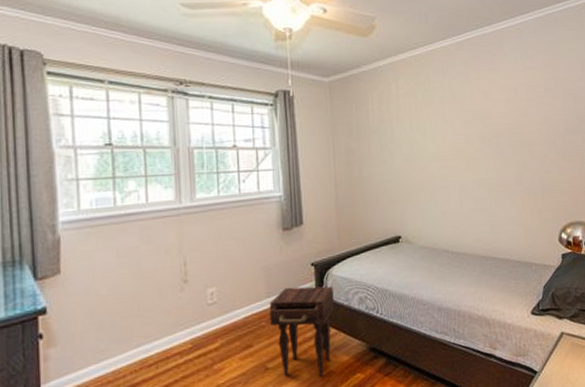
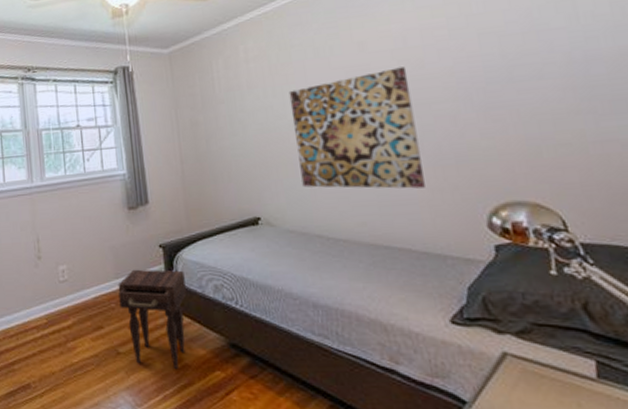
wall art: none [430,114,522,212] -> present [289,67,425,189]

